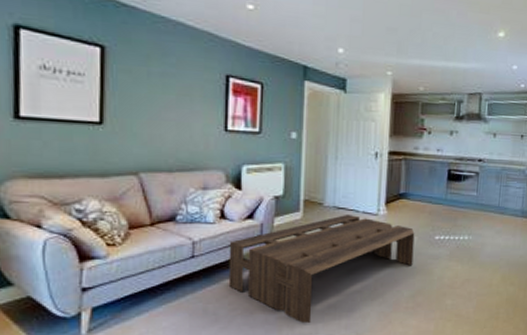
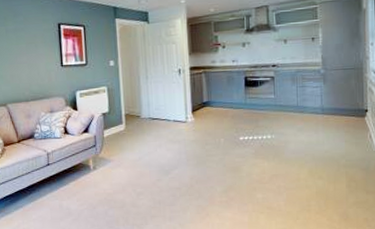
coffee table: present [228,213,415,323] -> none [72,123,222,215]

